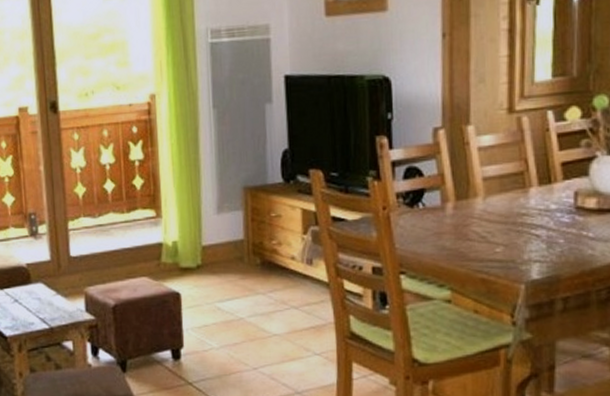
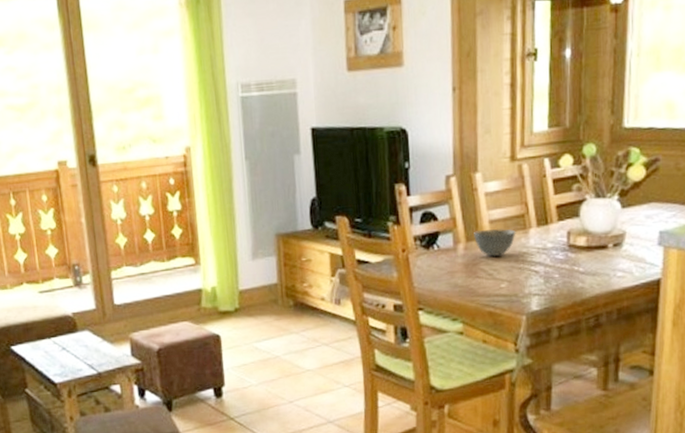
bowl: none [465,187,514,219] -> present [474,229,516,258]

